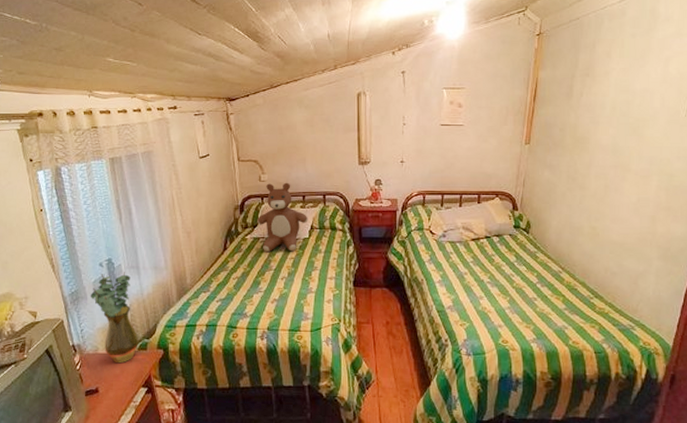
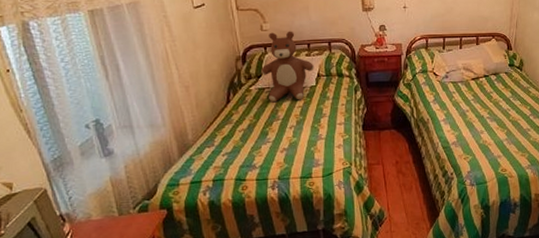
vase: present [90,272,139,364] -> none [76,132,138,229]

